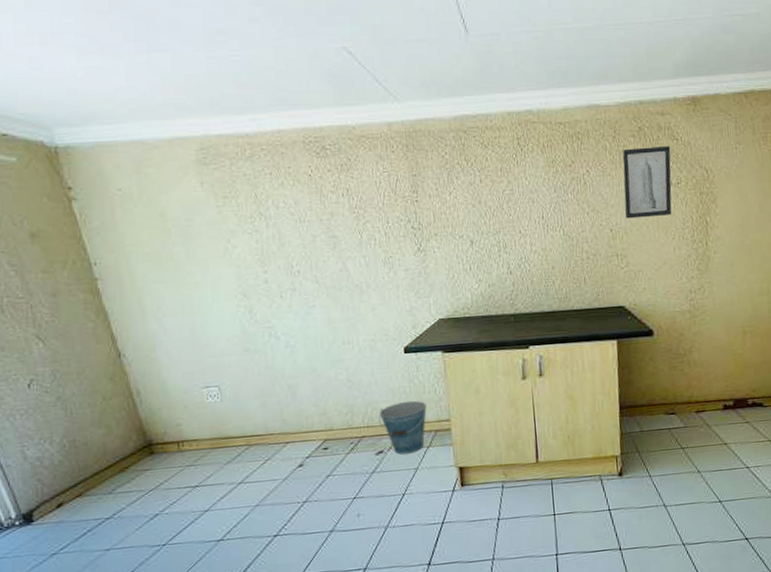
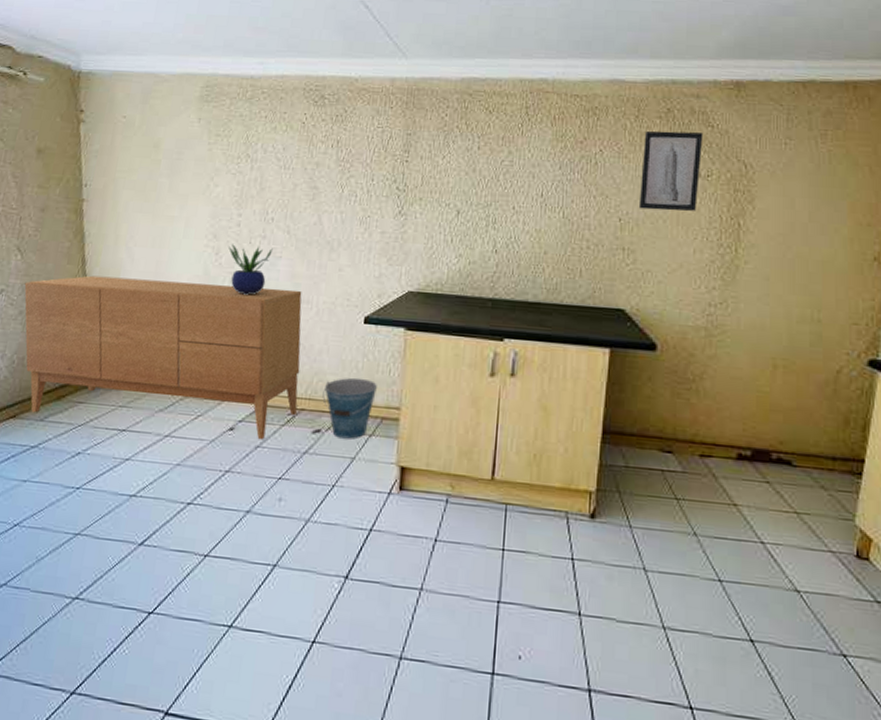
sideboard: none [55,333,358,488] -> present [24,275,302,440]
potted plant: none [261,298,305,346] -> present [229,244,273,295]

